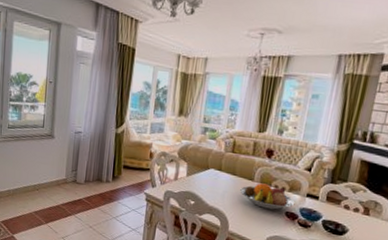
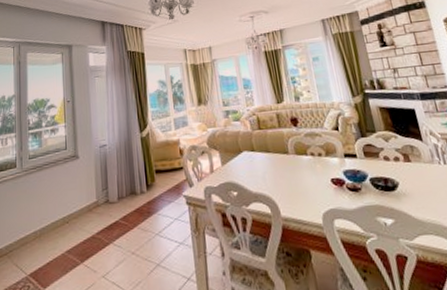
fruit bowl: present [240,182,295,210] -> none [278,152,337,181]

